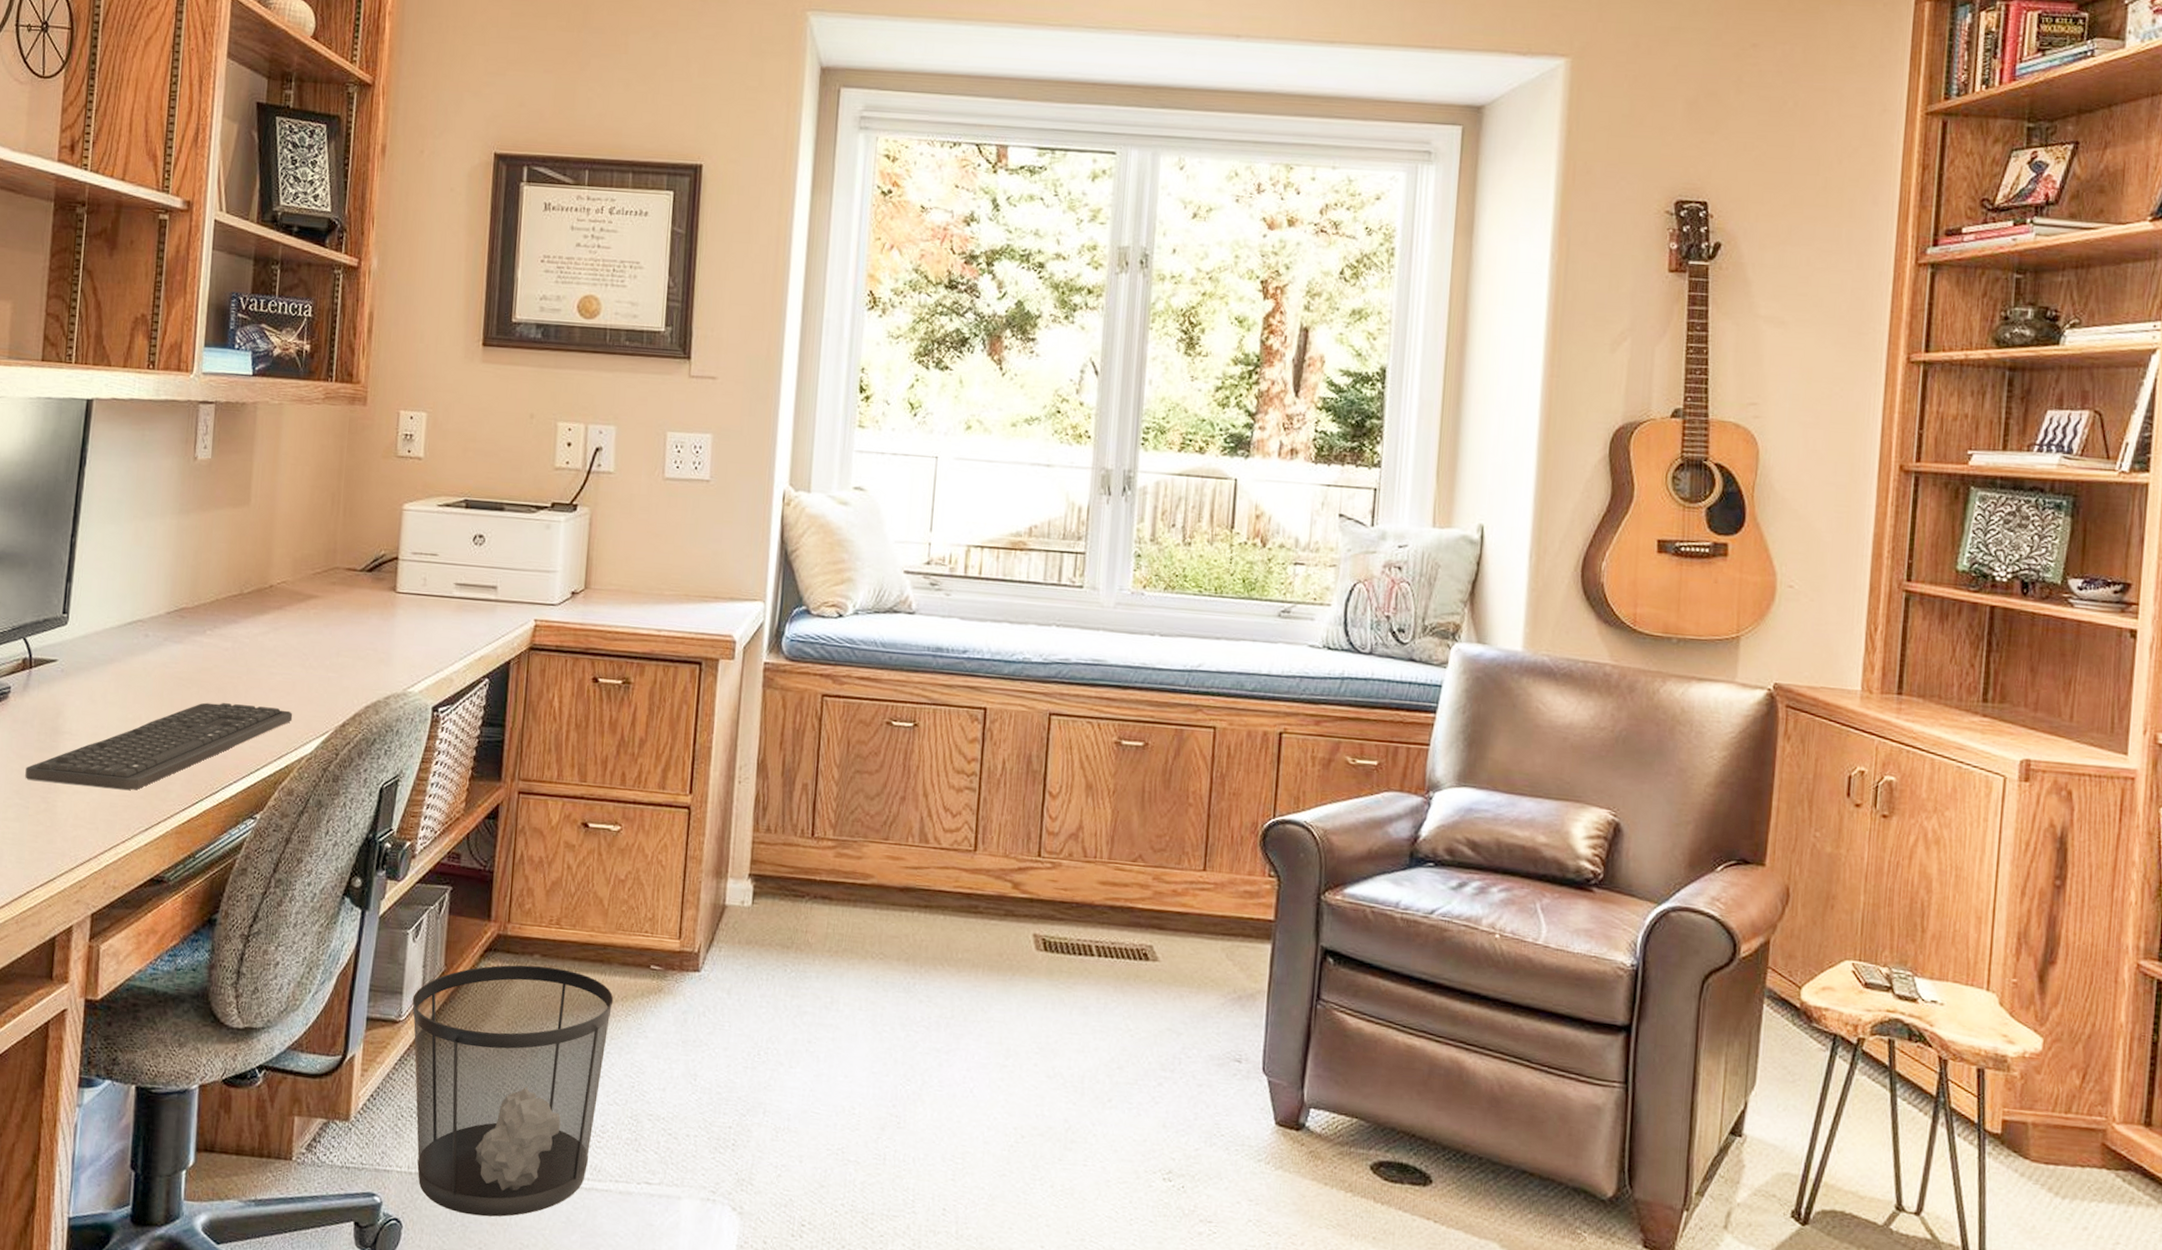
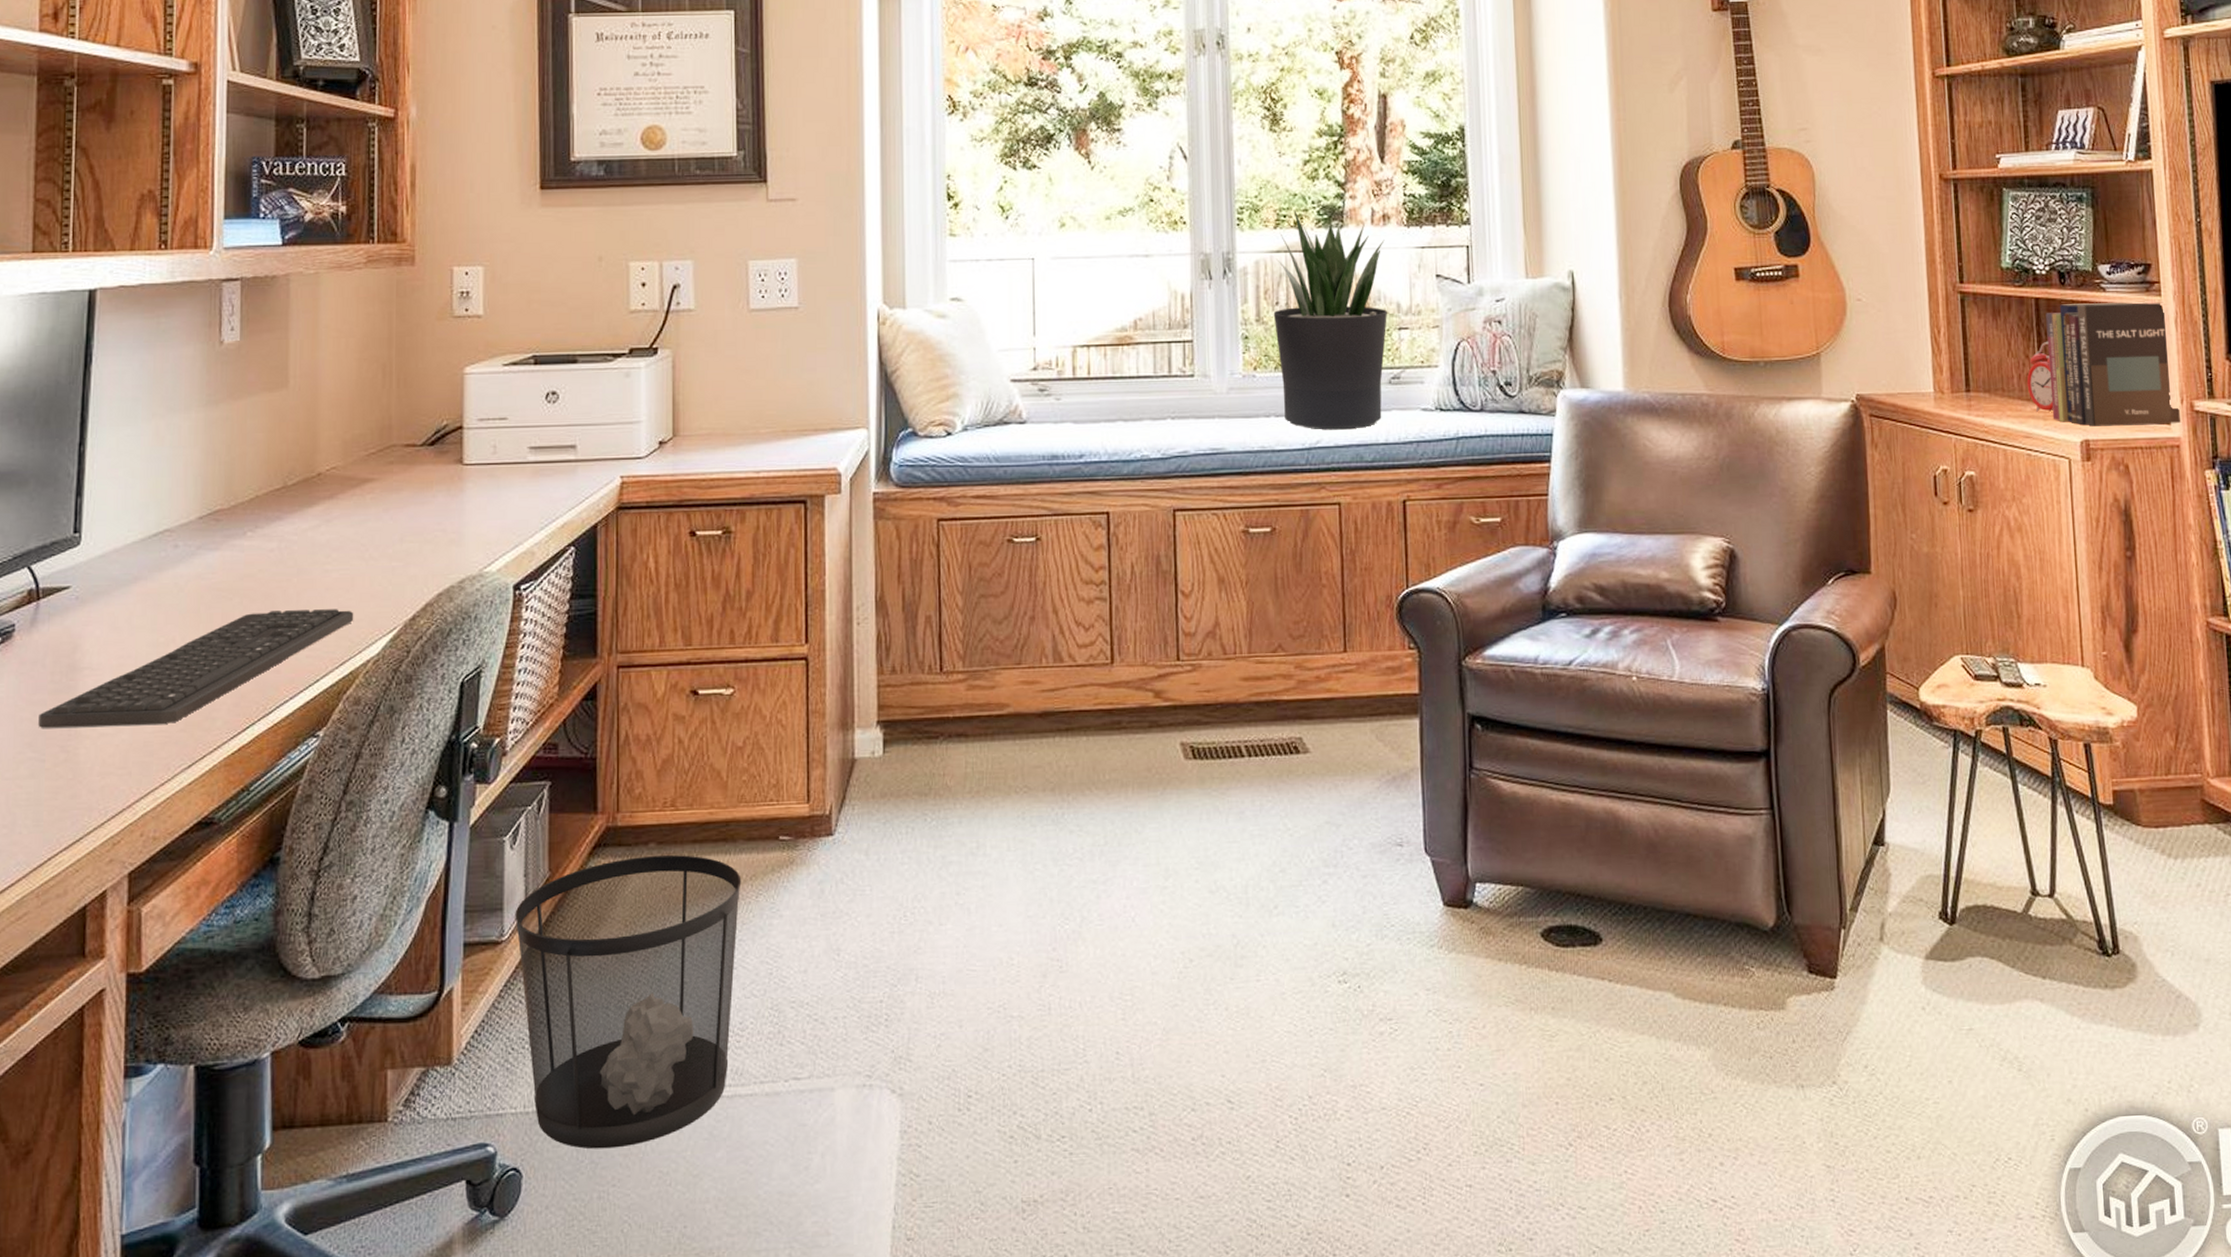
planter: none [1168,435,1290,657] -> present [1273,210,1387,430]
alarm clock: none [1967,652,1999,726] -> present [2026,341,2053,412]
books: none [1992,615,2142,755] -> present [2045,302,2182,427]

